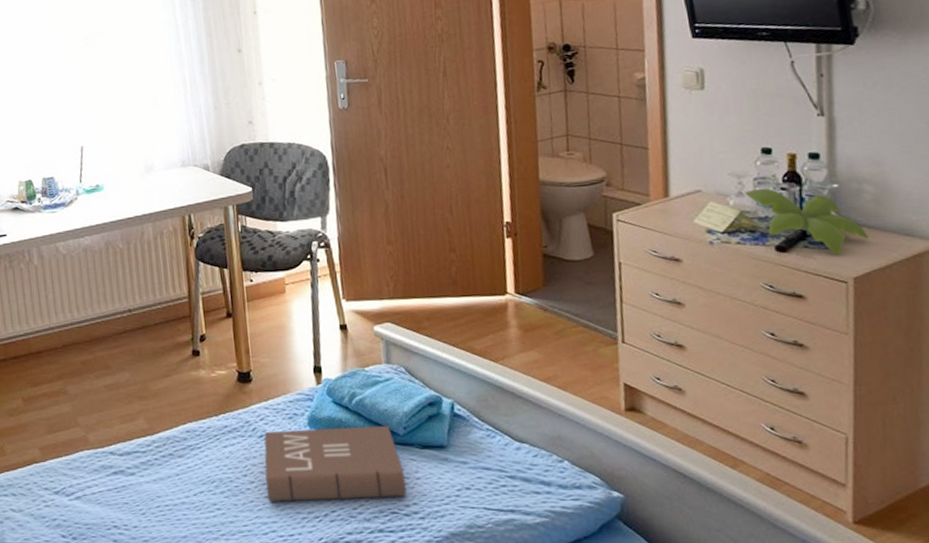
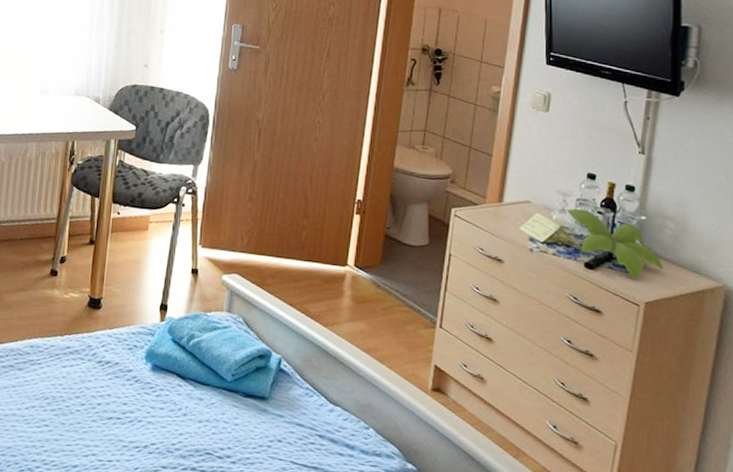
book: present [264,425,407,502] -> none [95,358,225,440]

